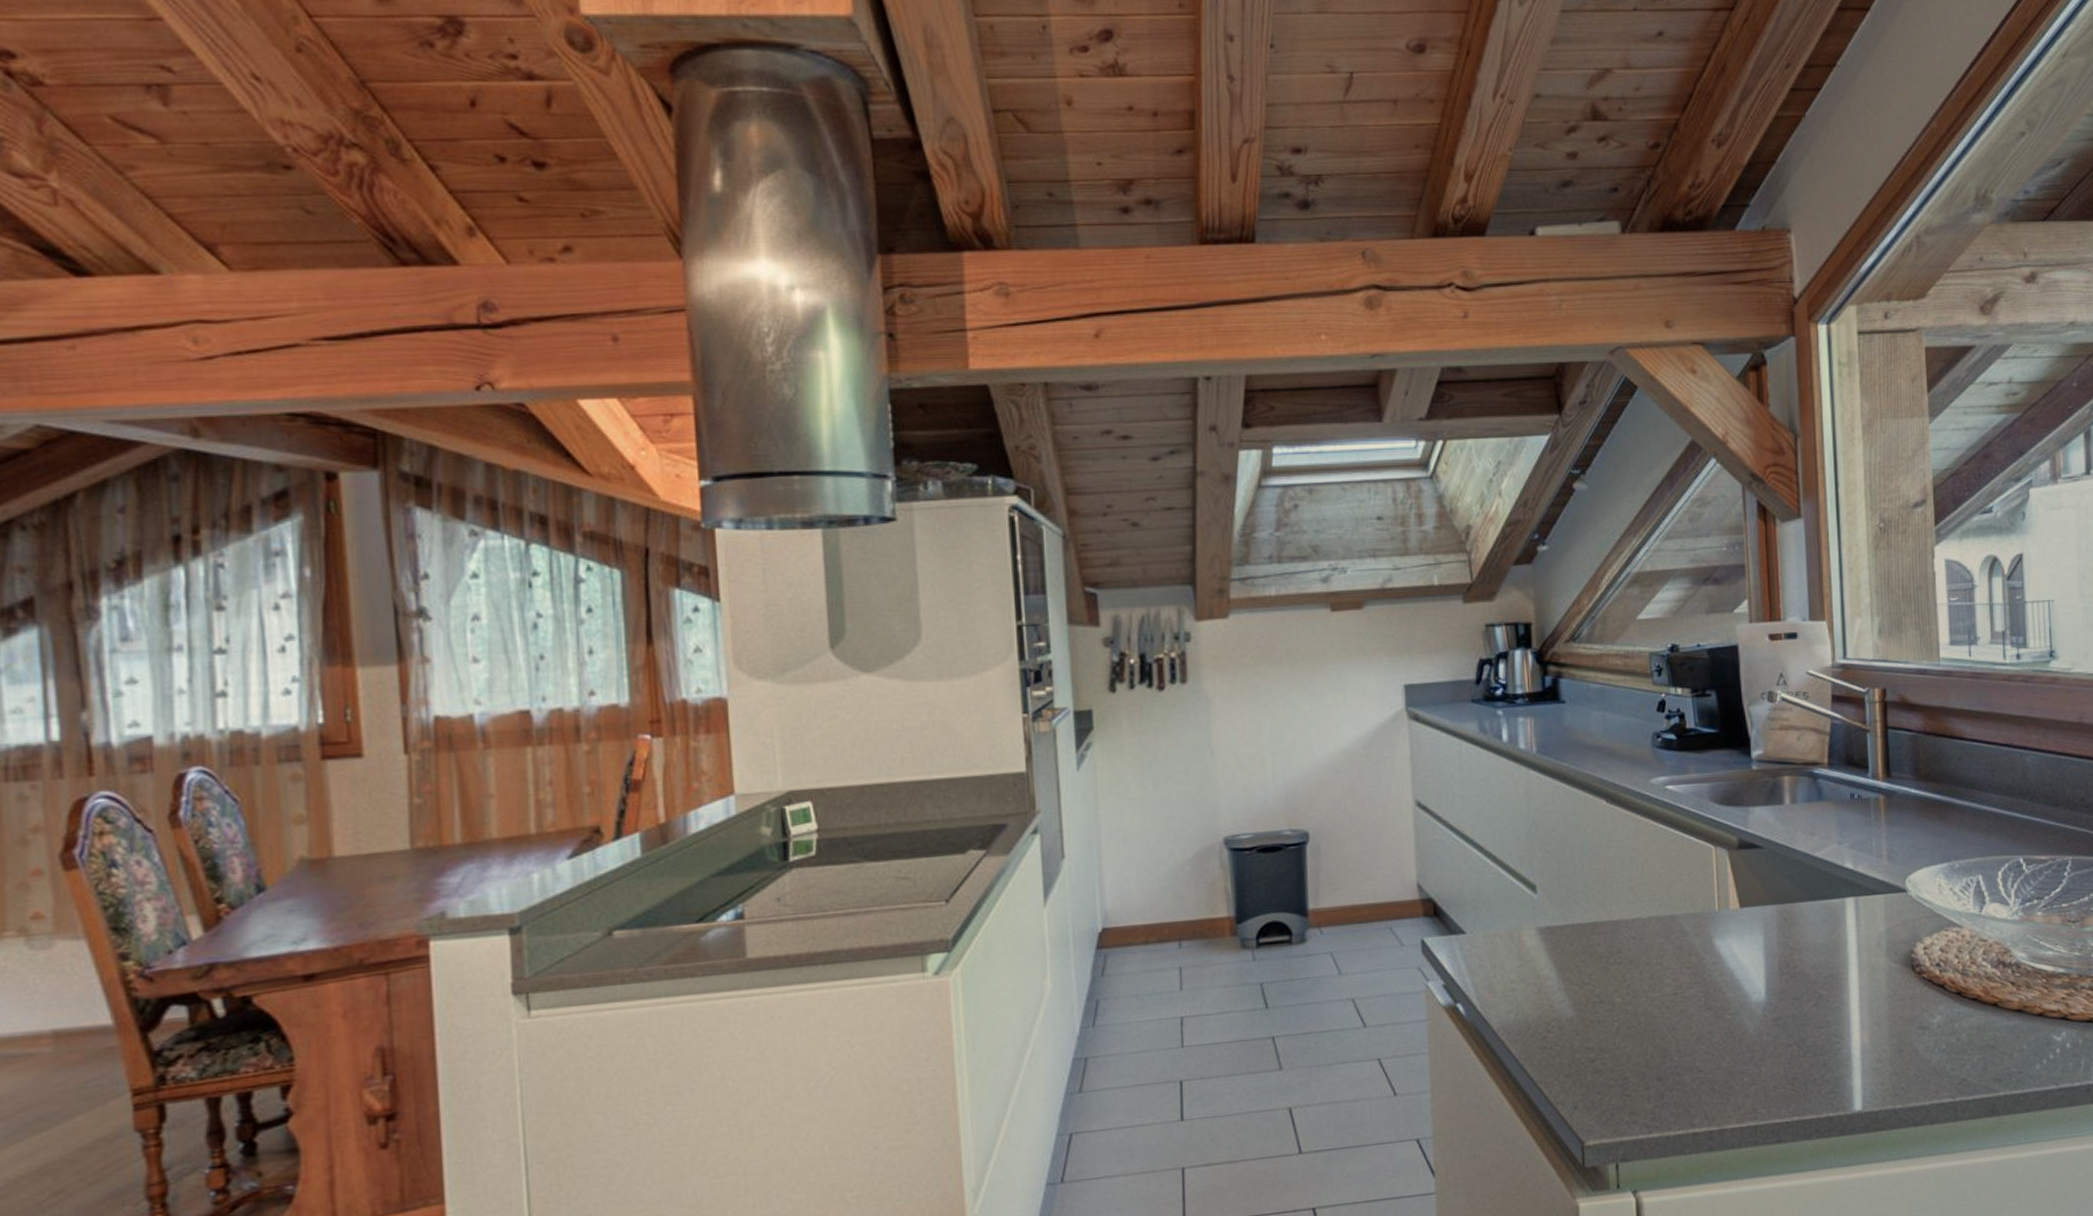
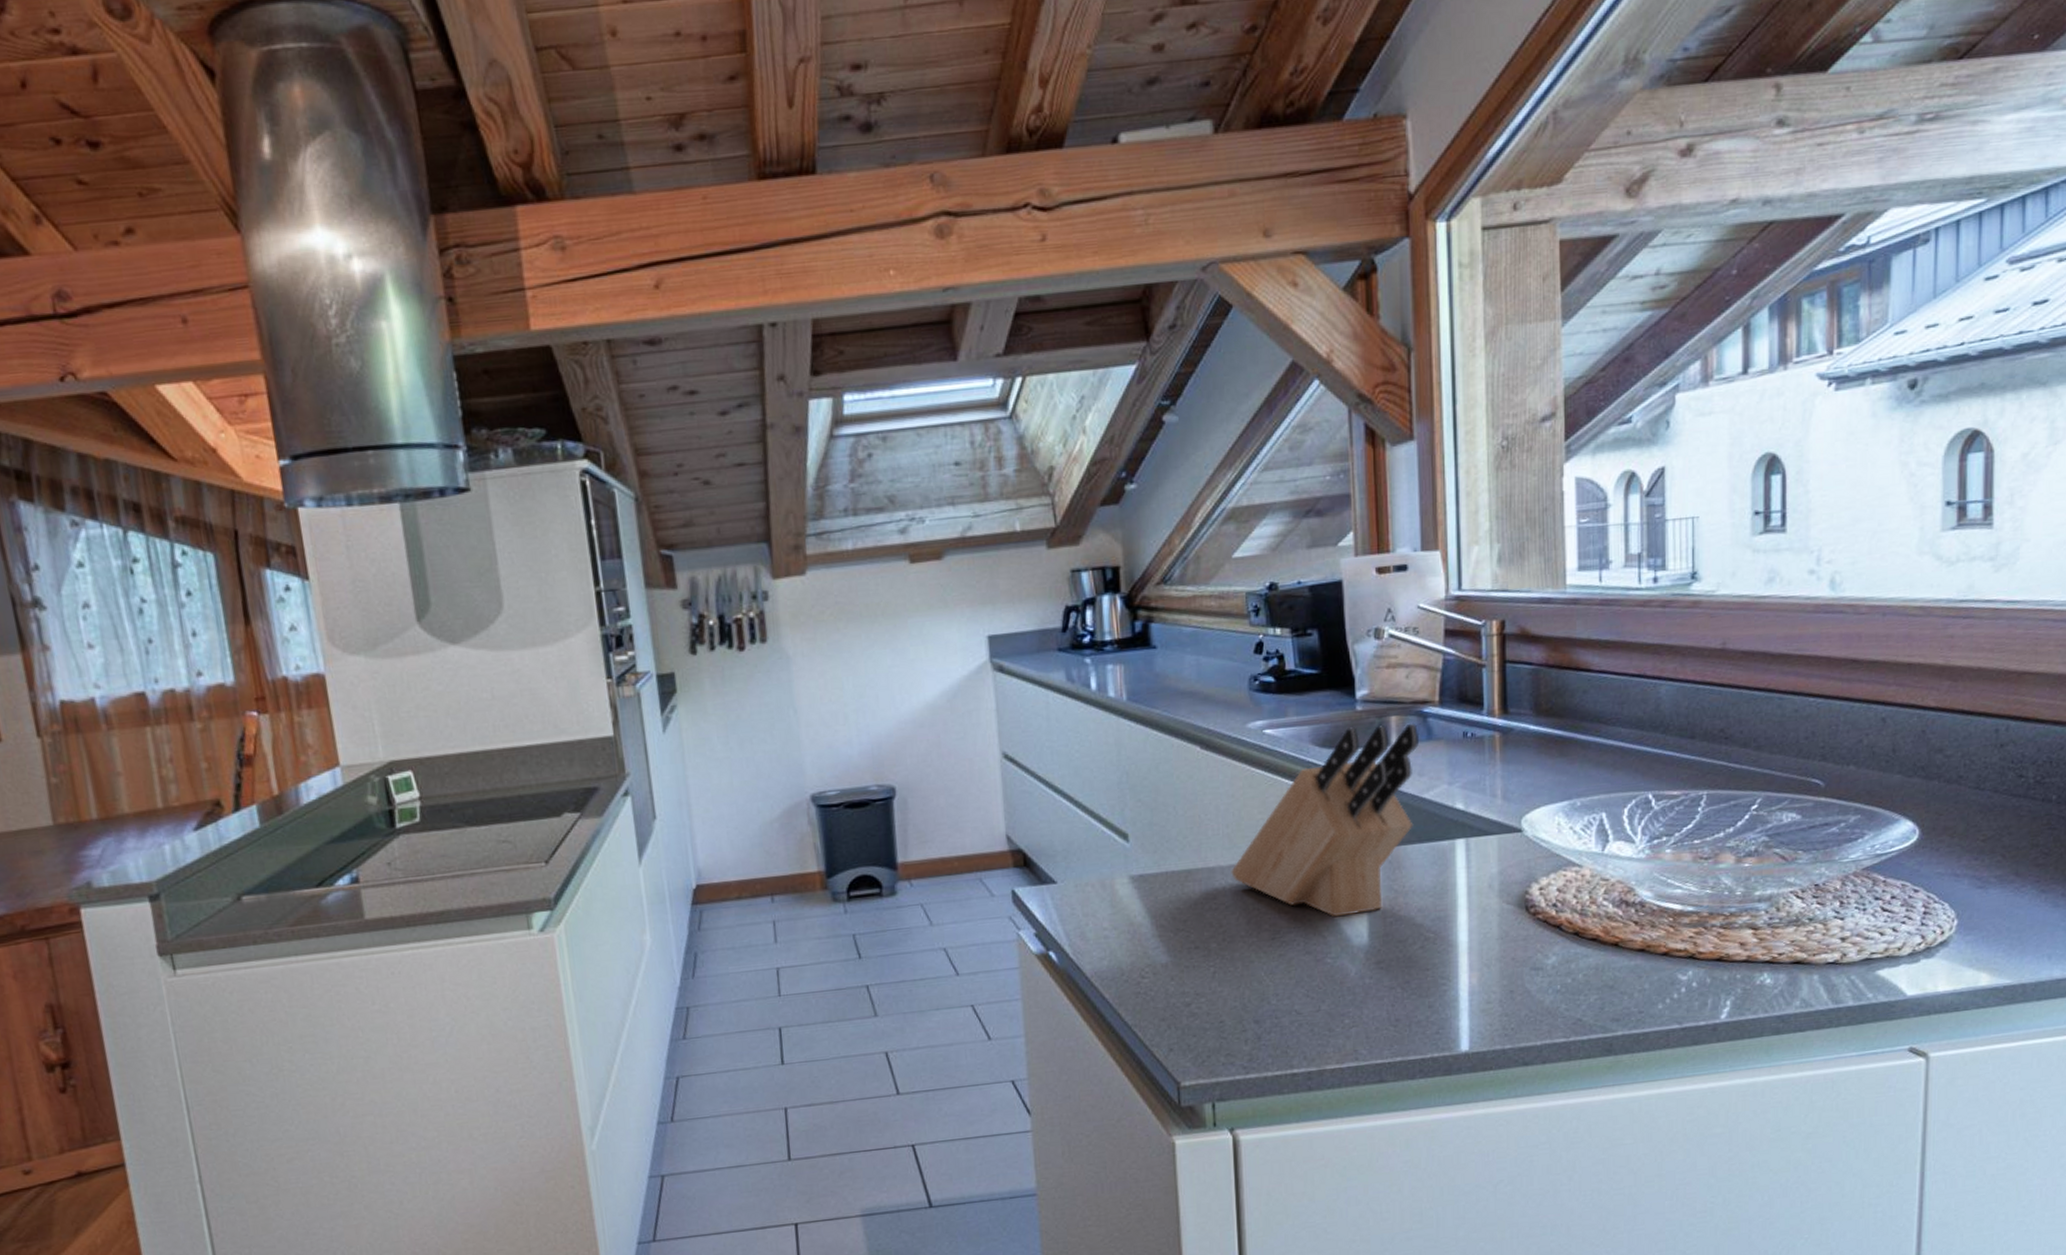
knife block: none [1635,783,1811,973] -> present [1231,723,1420,918]

